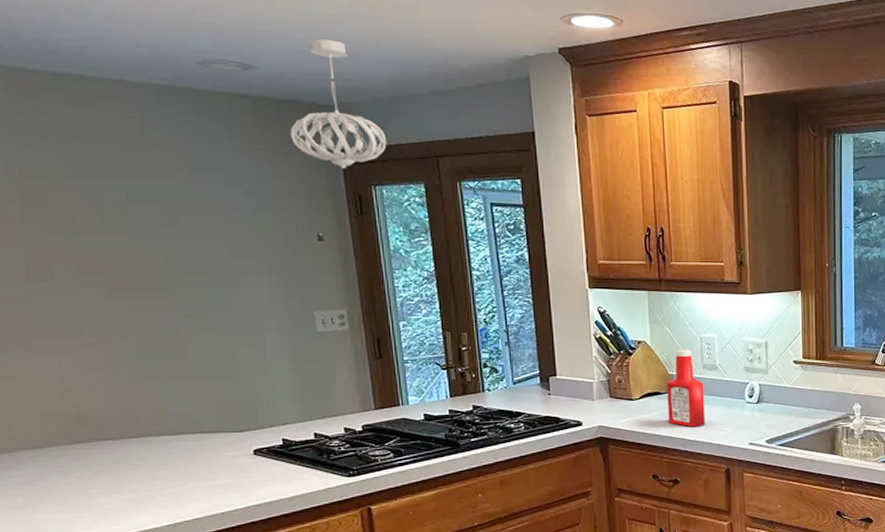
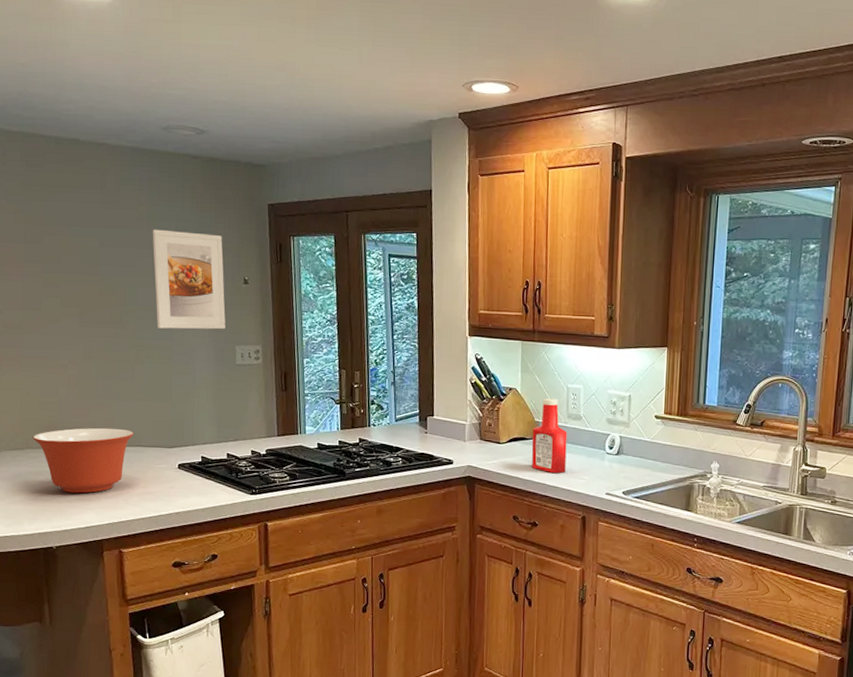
mixing bowl: none [56,414,192,494] -> present [32,427,134,494]
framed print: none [195,181,299,296] -> present [152,229,226,330]
pendant light: present [290,39,387,169] -> none [229,107,306,221]

